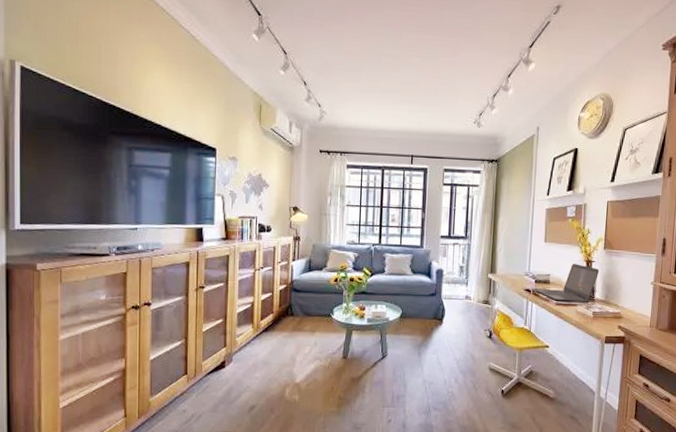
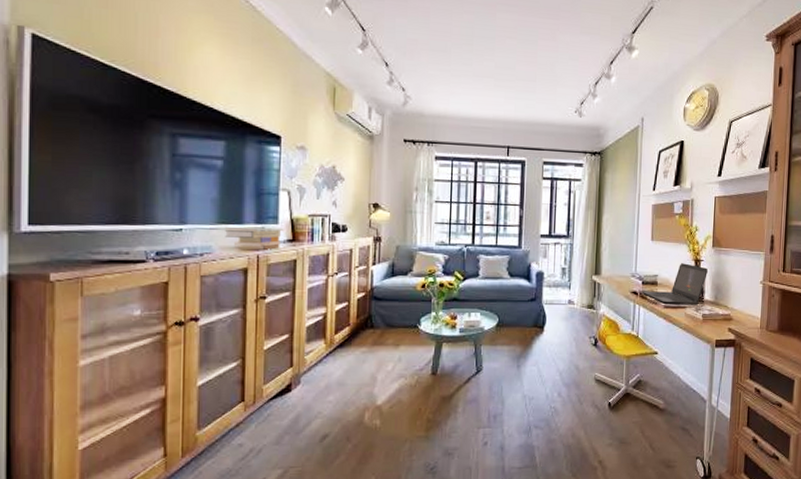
books: none [171,226,220,248] -> present [225,226,285,251]

